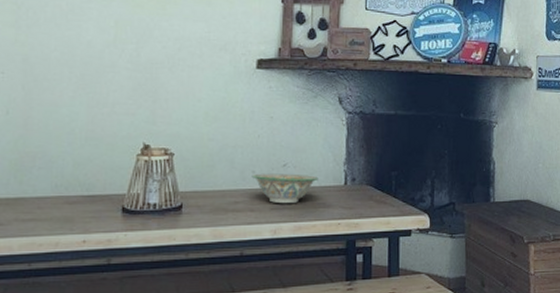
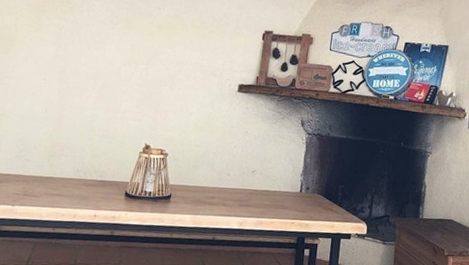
decorative bowl: present [251,173,318,203] -> none [226,176,279,203]

